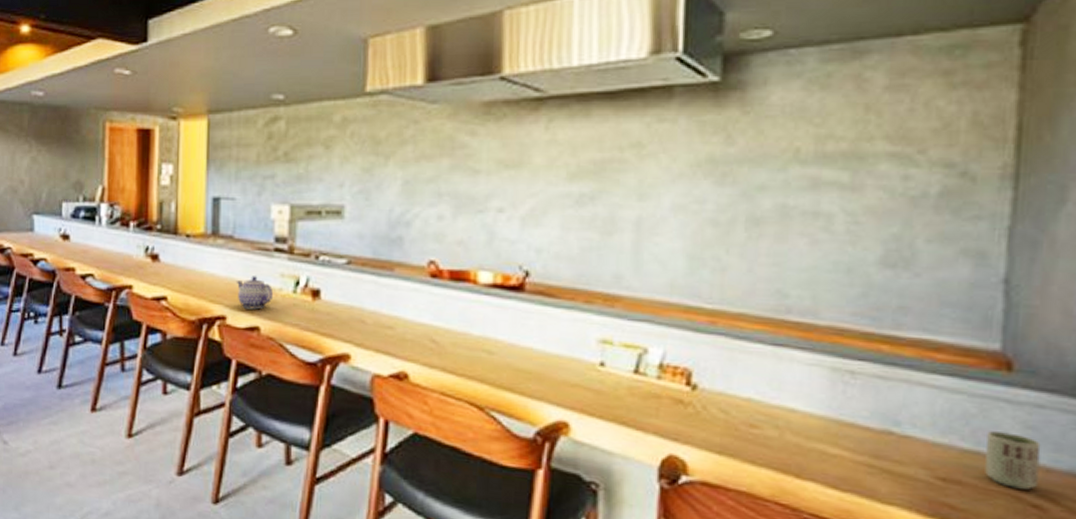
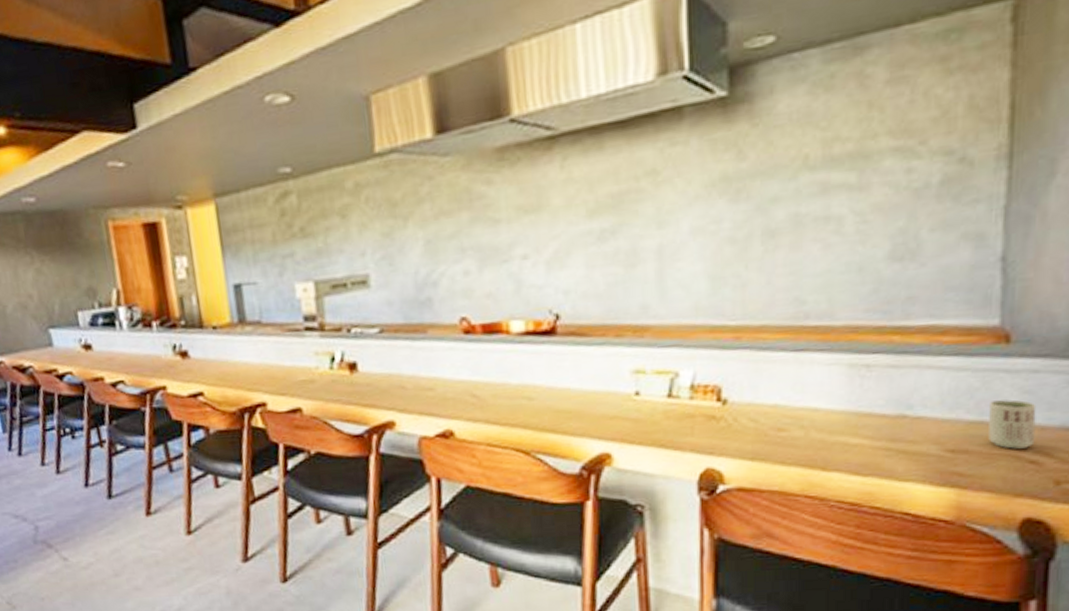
teapot: present [237,276,274,310] -> none [272,358,311,392]

